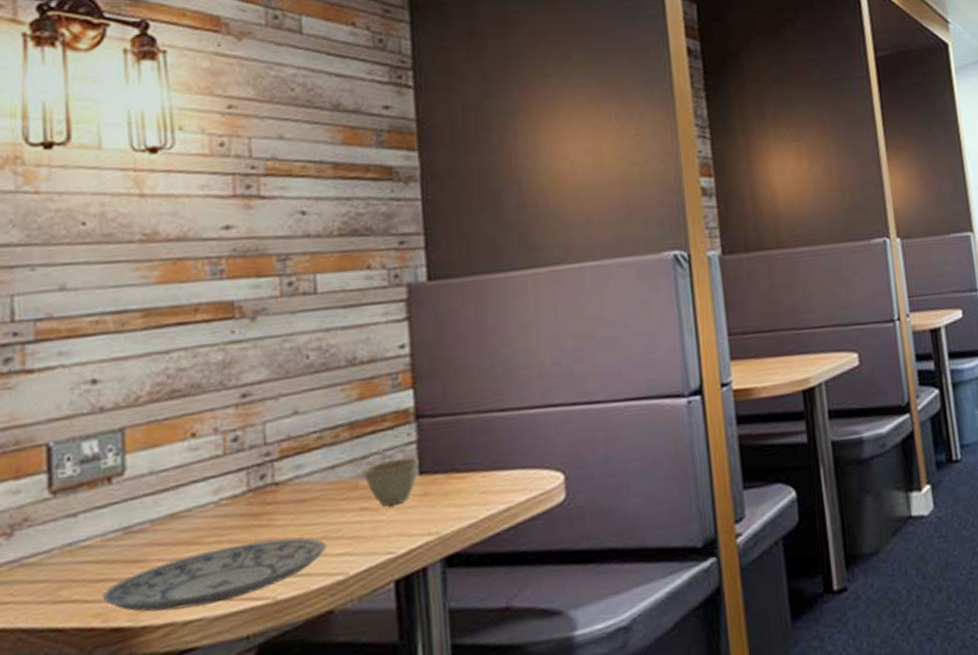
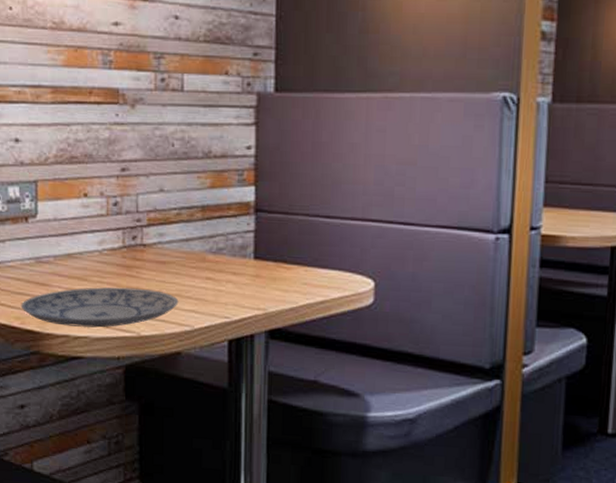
cup: present [364,458,419,506] -> none [211,242,254,279]

